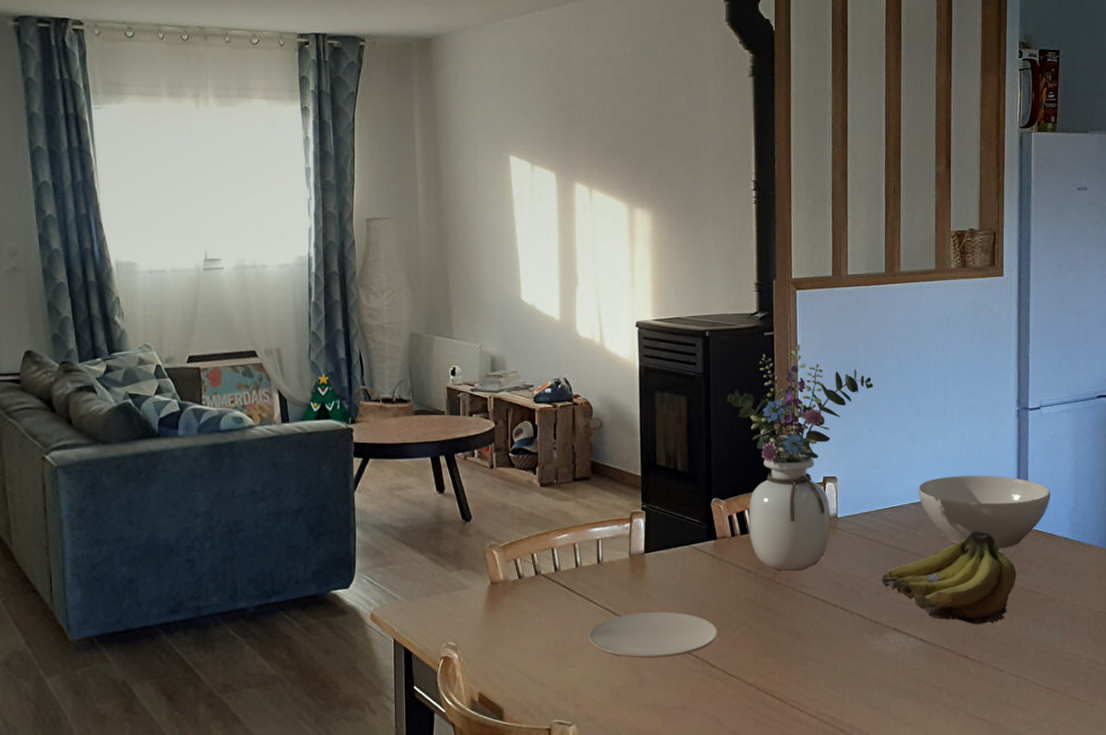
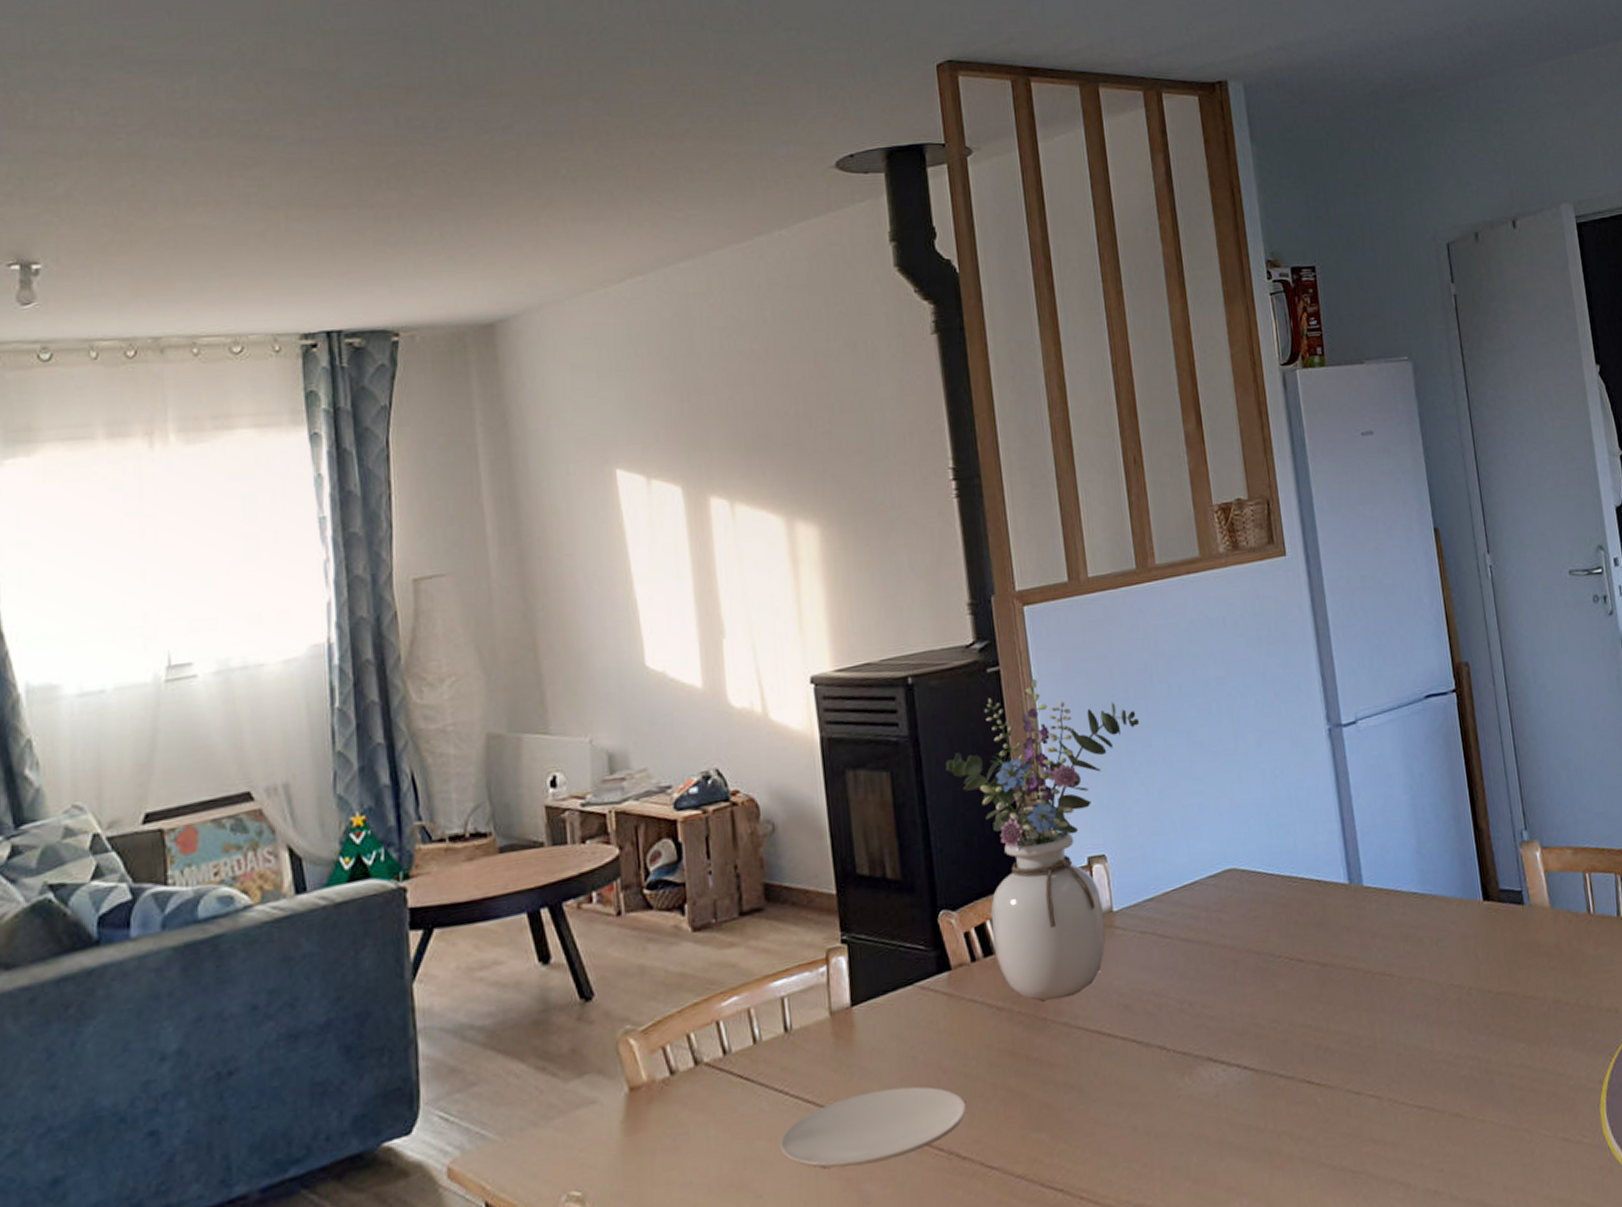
fruit: present [881,531,1017,625] -> none [1181,900,1359,1035]
bowl: present [917,475,1051,548] -> none [1214,820,1387,925]

